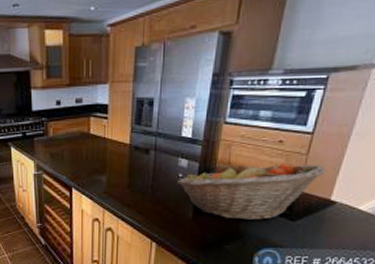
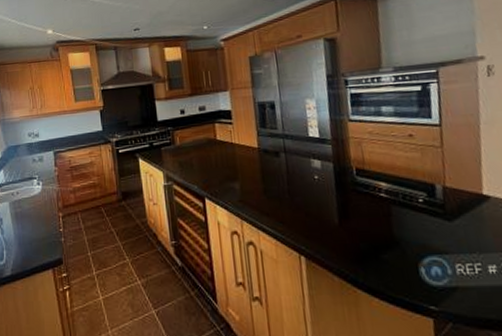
fruit basket: present [177,161,325,220] -> none [314,156,467,223]

